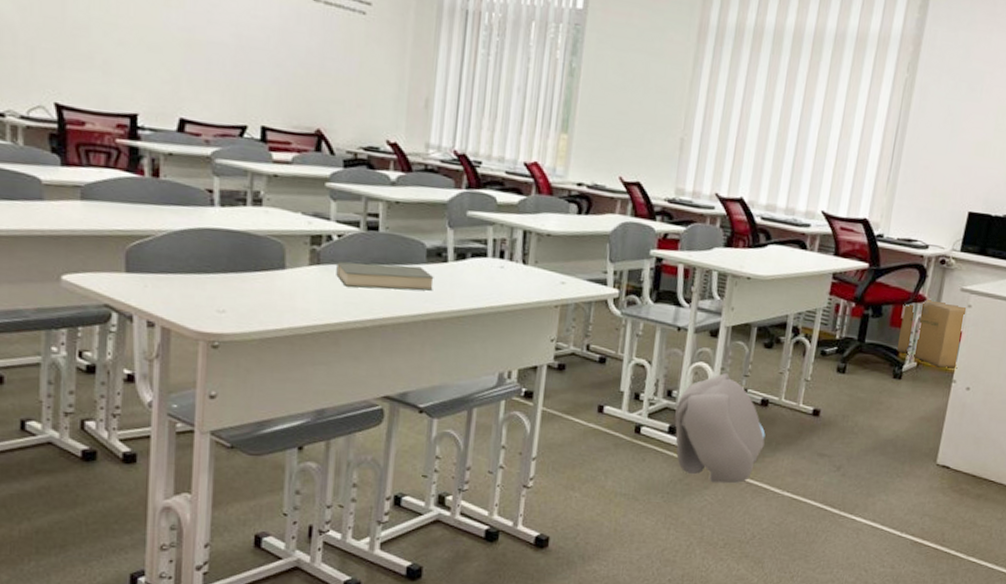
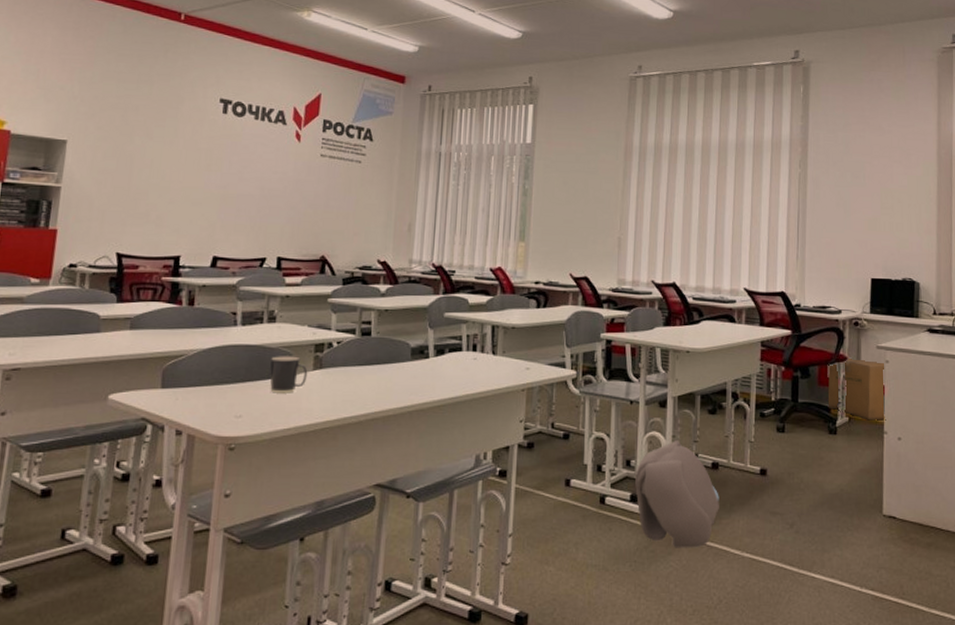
mug: none [257,245,303,290] -> present [270,356,308,393]
book: present [336,262,434,291] -> none [335,364,418,386]

